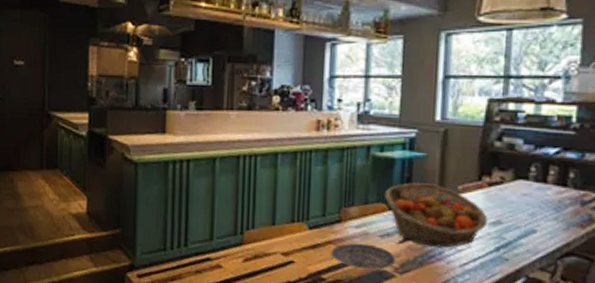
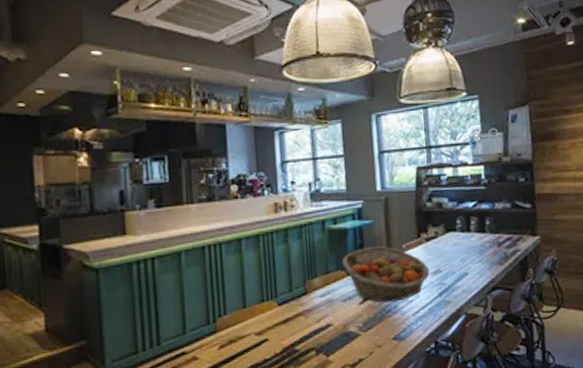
plate: present [331,243,395,271] -> none [301,309,359,335]

